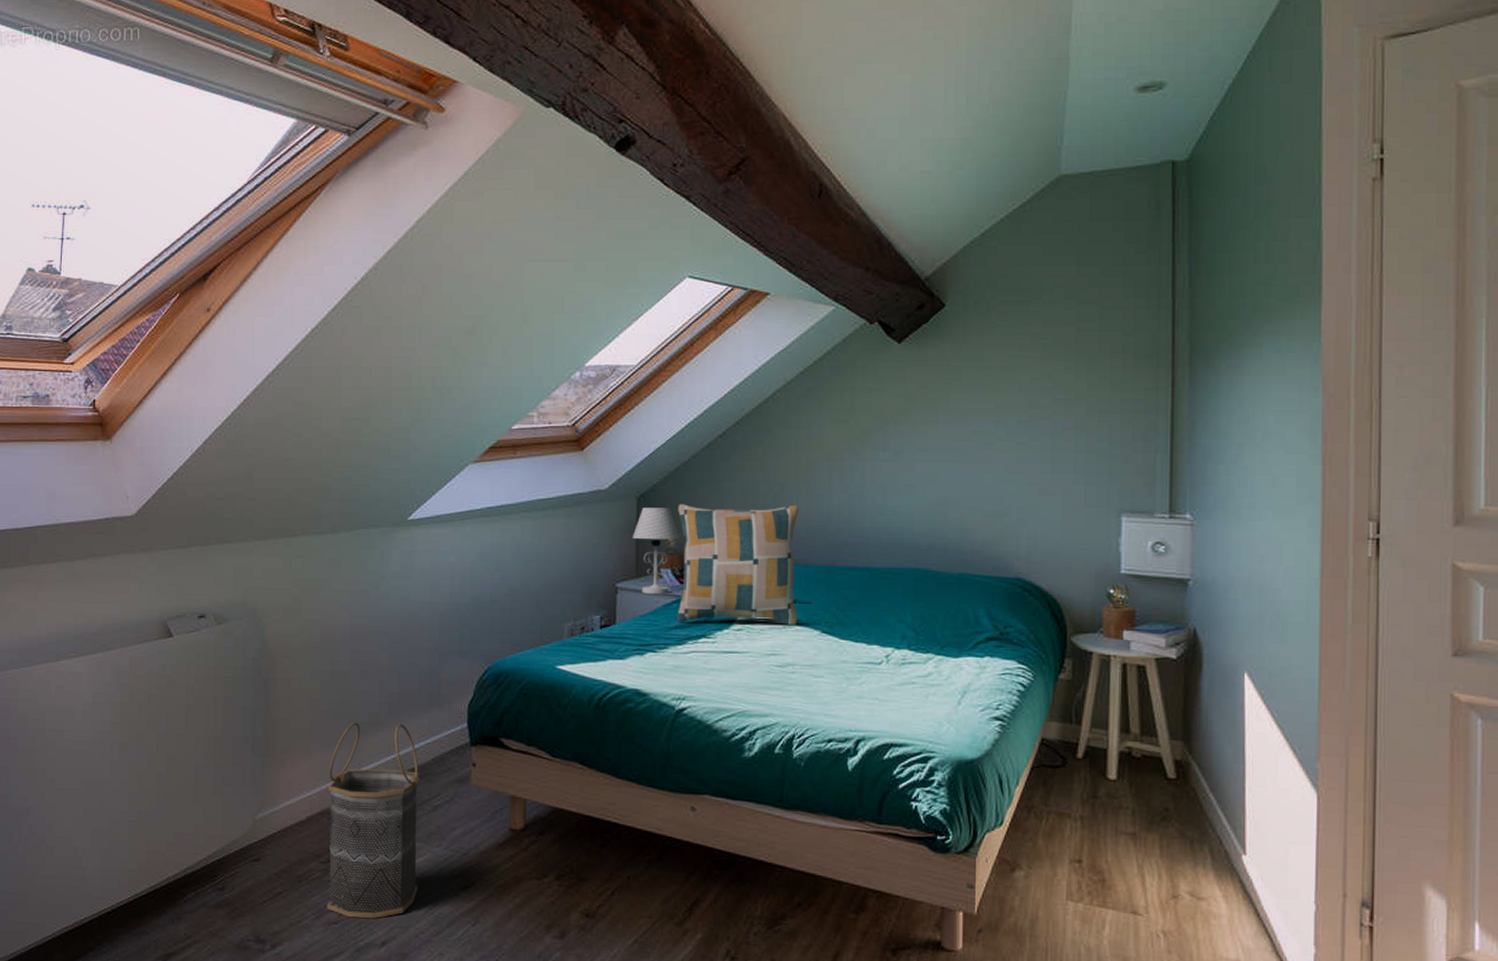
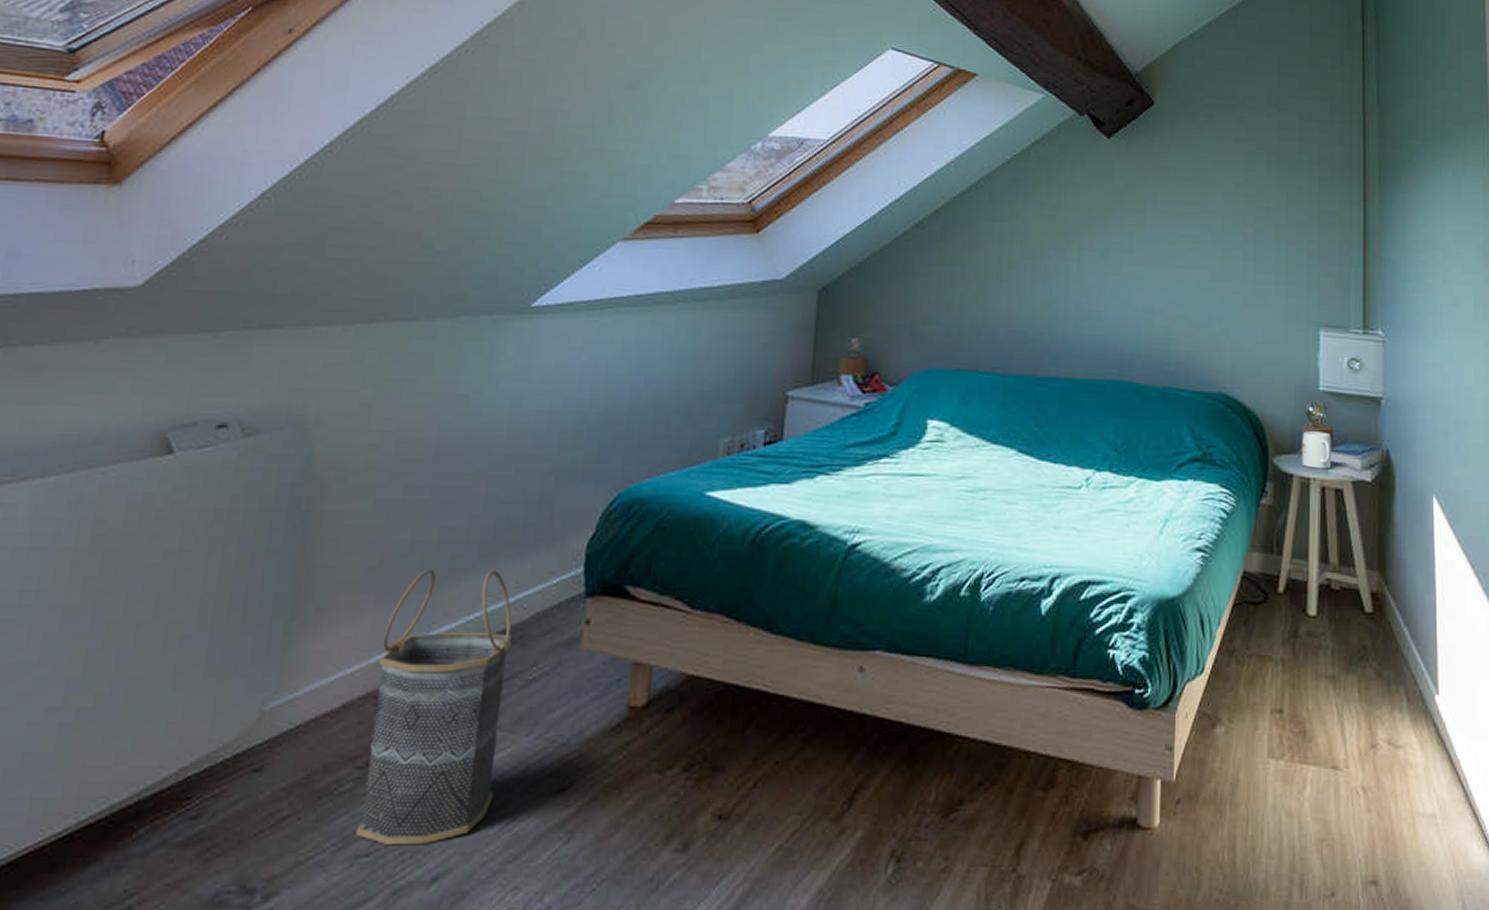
table lamp: present [632,507,680,594] -> none [809,302,866,405]
pillow: present [677,504,798,625] -> none [855,300,998,443]
mug: none [1101,612,1134,647] -> present [1301,431,1332,469]

